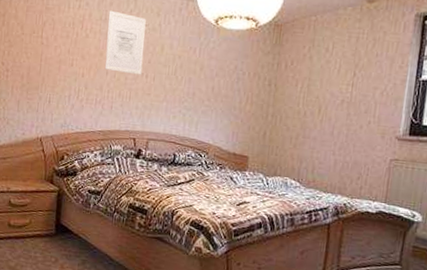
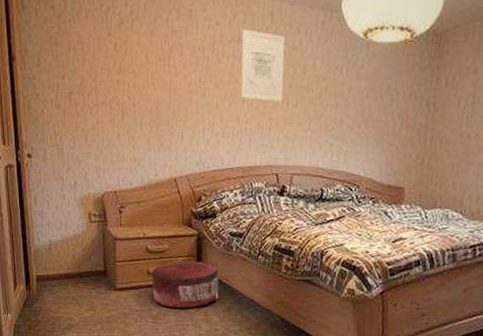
pouf: none [12,215,76,260] -> present [152,261,220,309]

